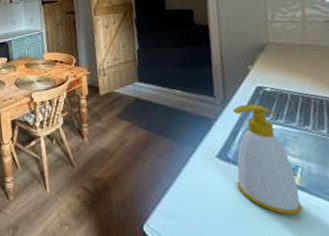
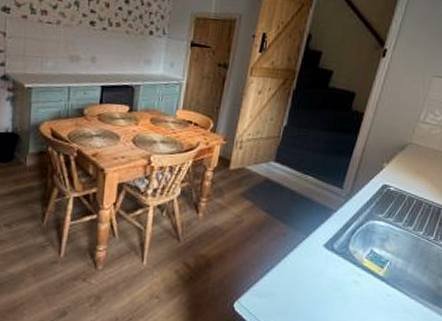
soap bottle: present [233,103,303,215] -> none [331,199,390,300]

